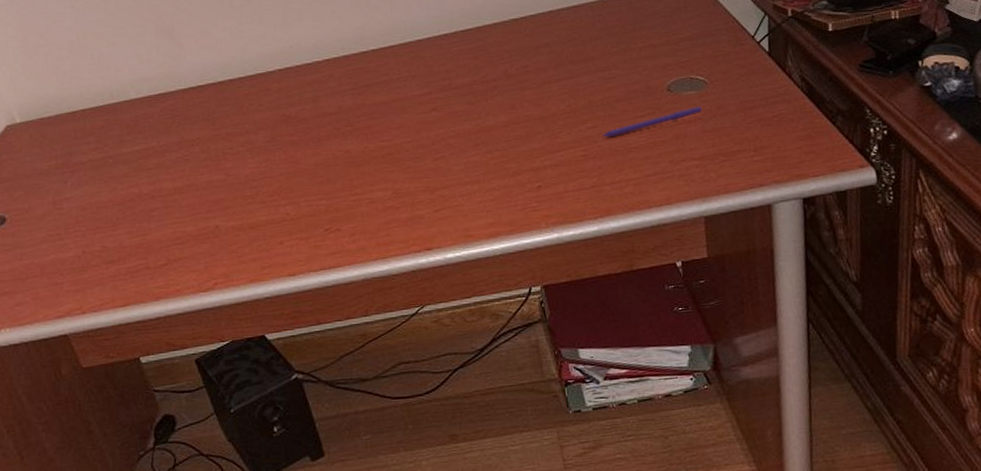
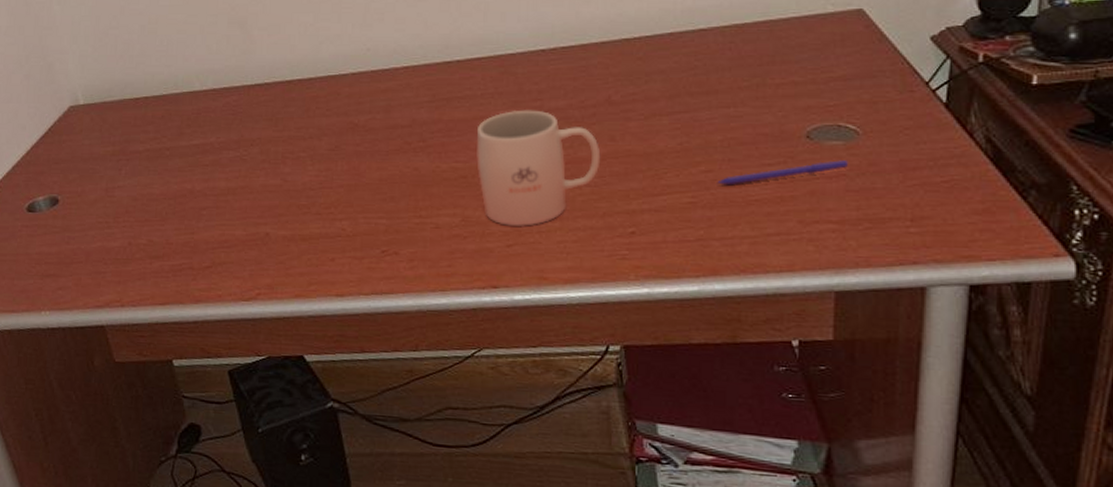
mug: none [396,88,506,193] -> present [476,110,601,226]

